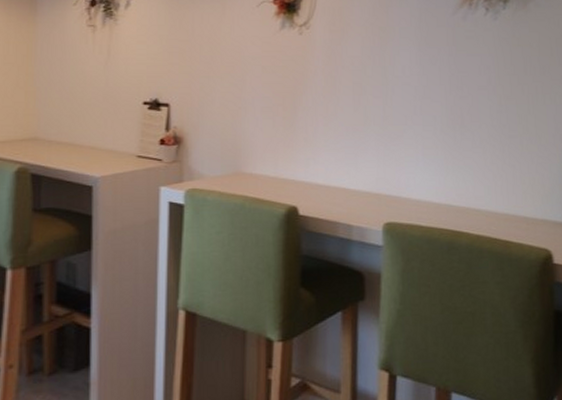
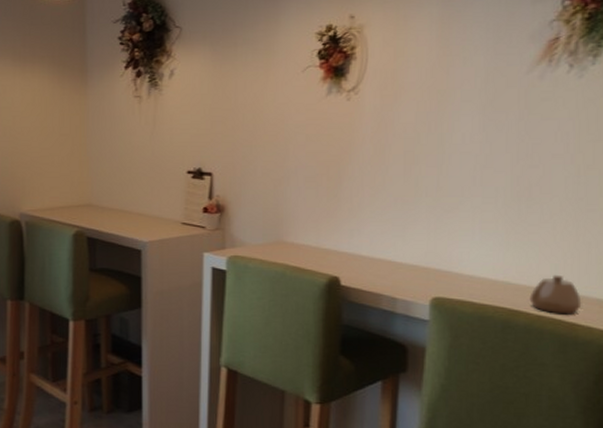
sugar bowl: none [469,196,512,233] -> present [529,274,582,315]

